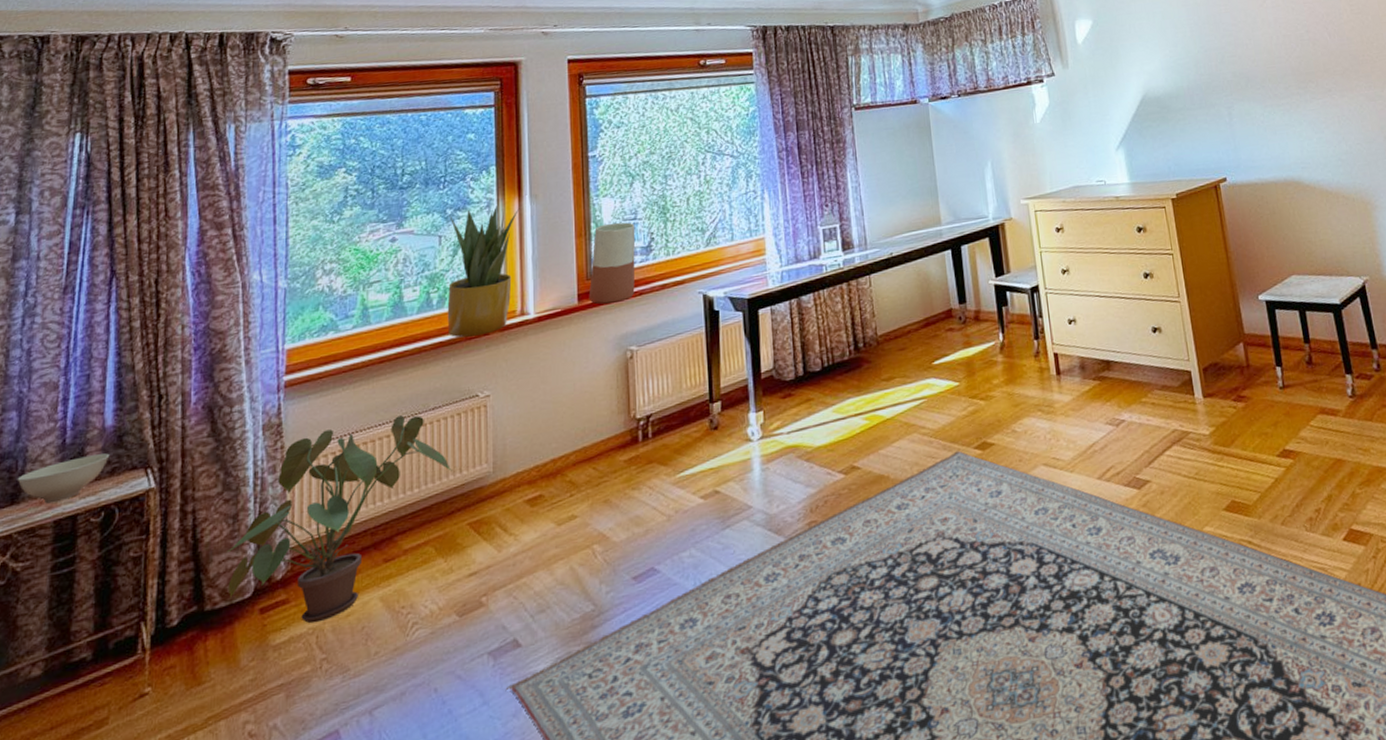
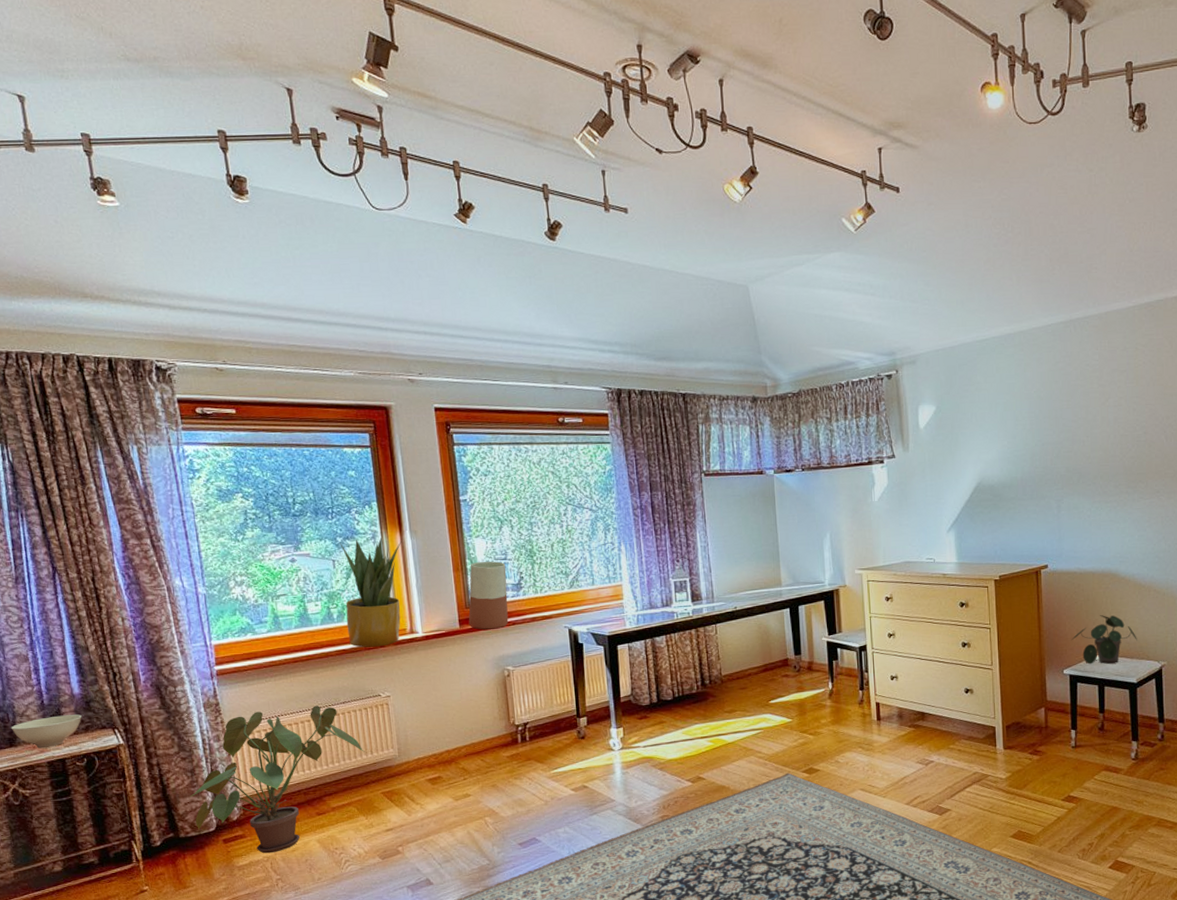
potted plant: none [1262,228,1333,287] -> present [1071,615,1137,665]

